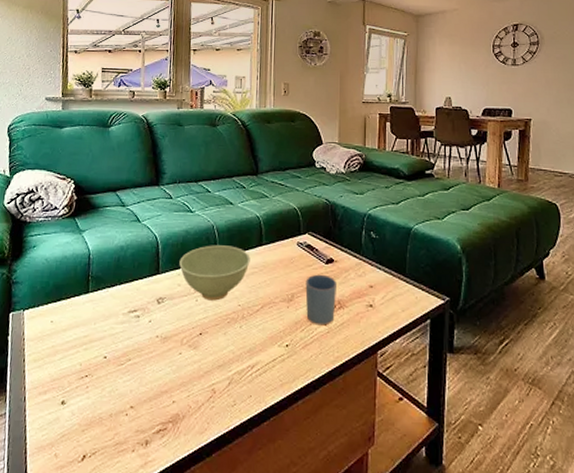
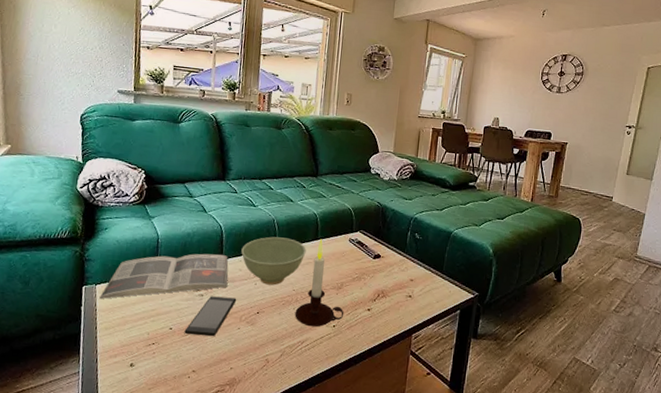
magazine: none [27,268,166,327] -> present [99,253,228,300]
smartphone: none [120,317,177,364] -> present [184,296,237,336]
candle: none [242,244,298,348] -> present [294,239,344,327]
mug: present [305,274,336,326] -> none [352,267,382,311]

